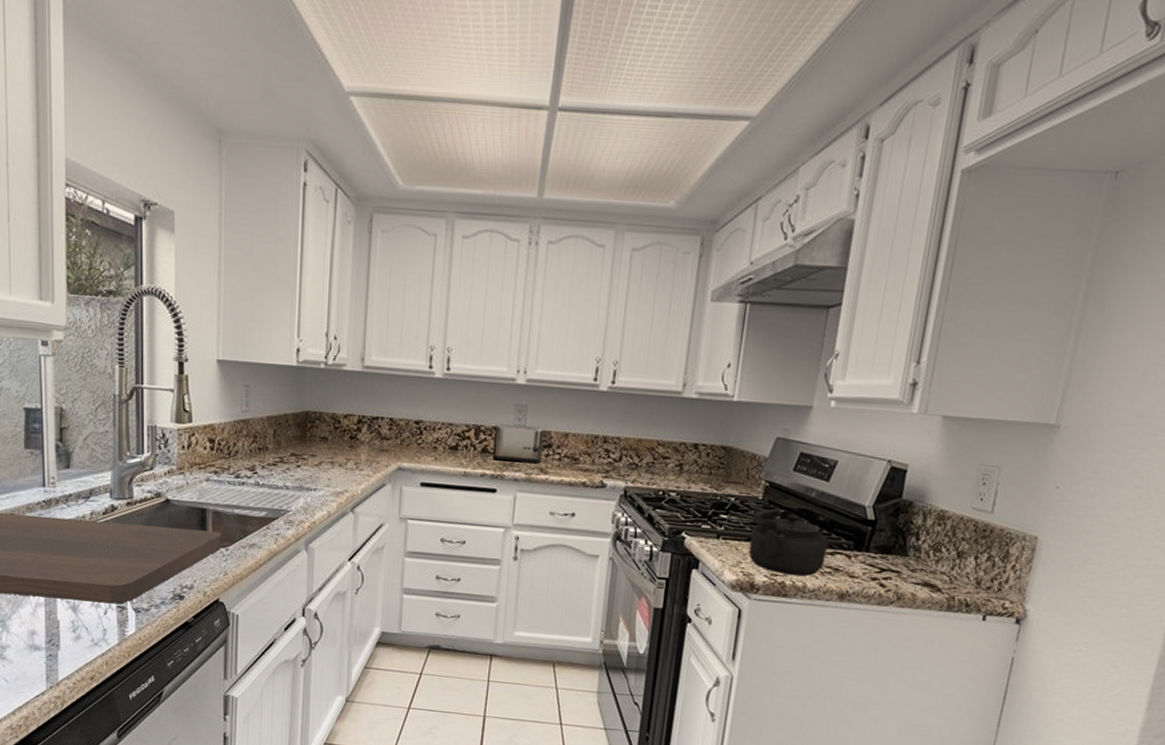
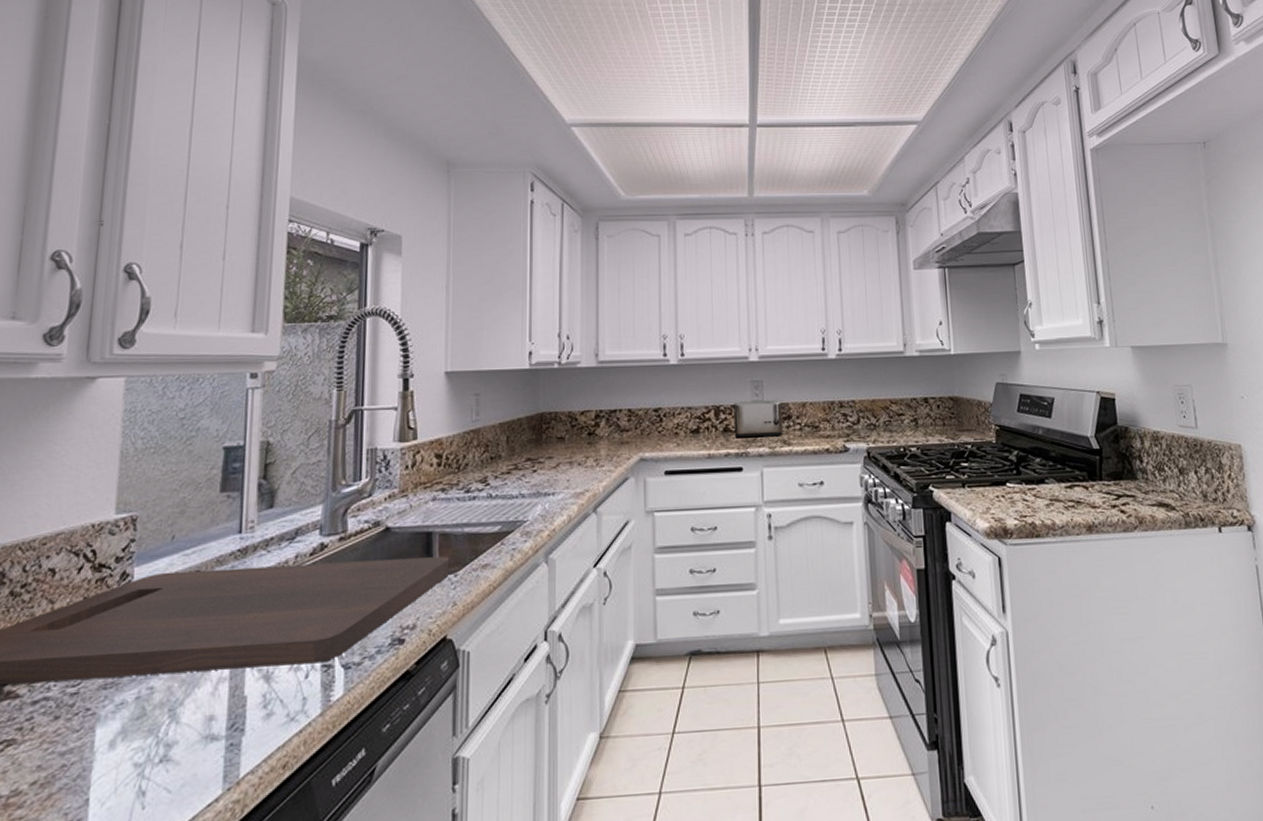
kettle: present [748,508,829,576] -> none [991,450,1066,514]

